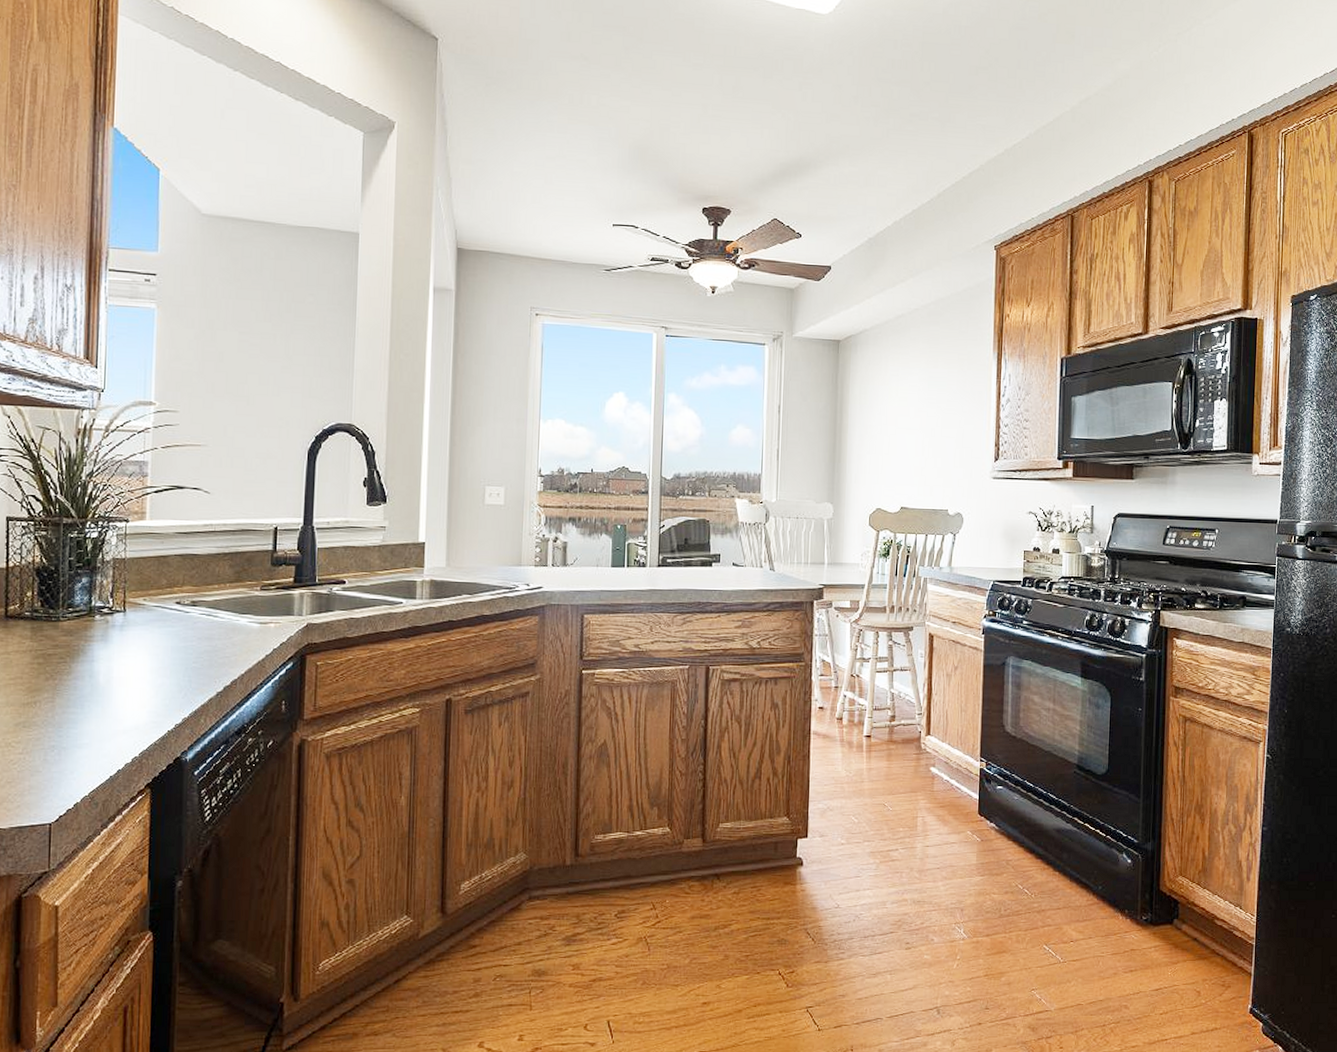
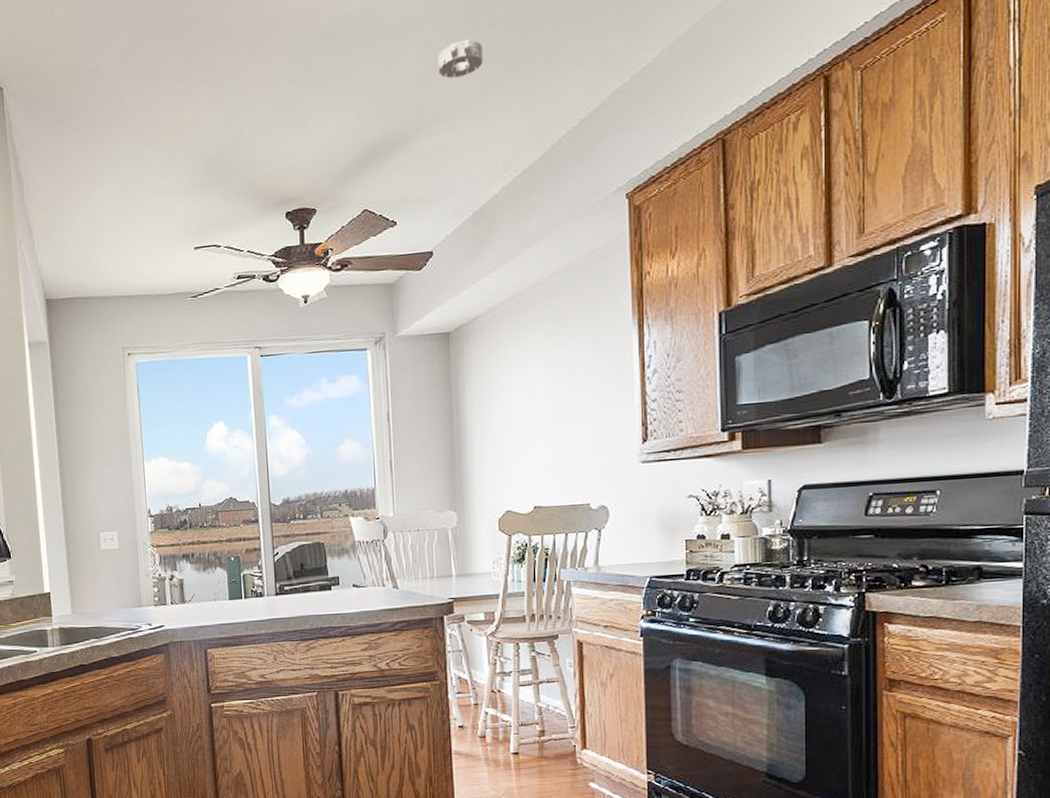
smoke detector: none [848,90,887,121] -> present [437,39,483,79]

